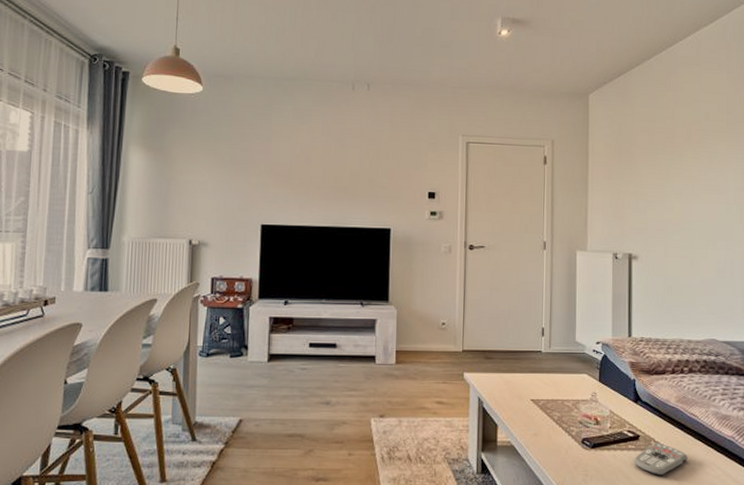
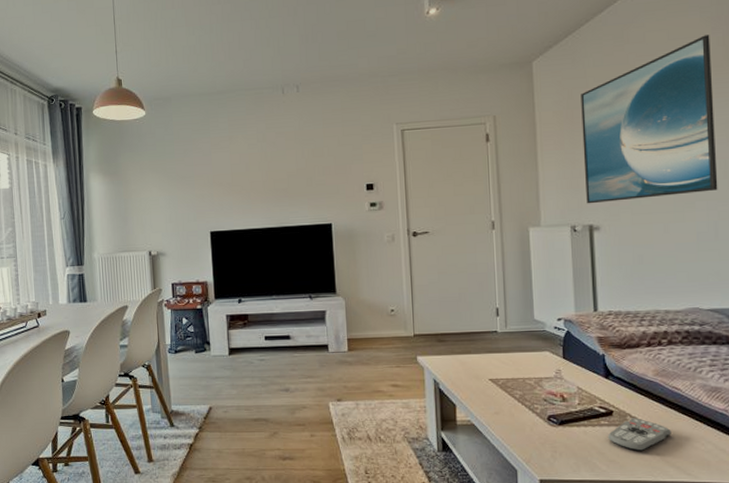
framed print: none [627,93,735,234] -> present [581,35,718,204]

